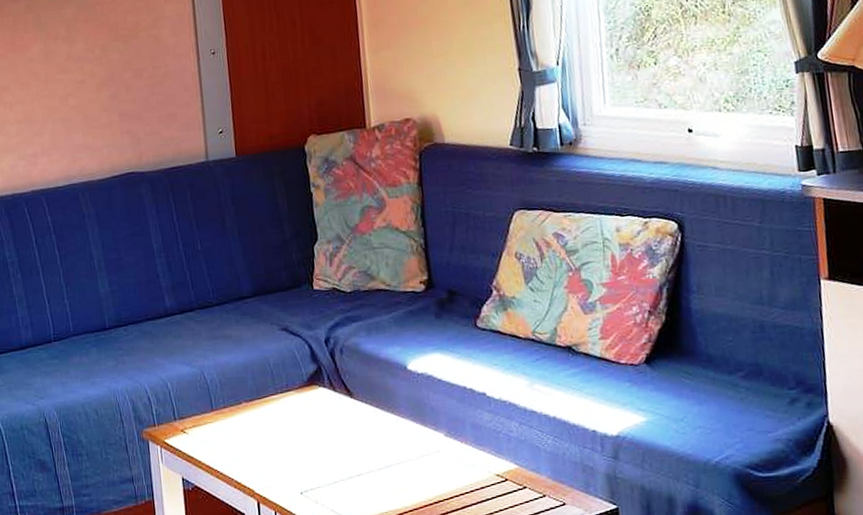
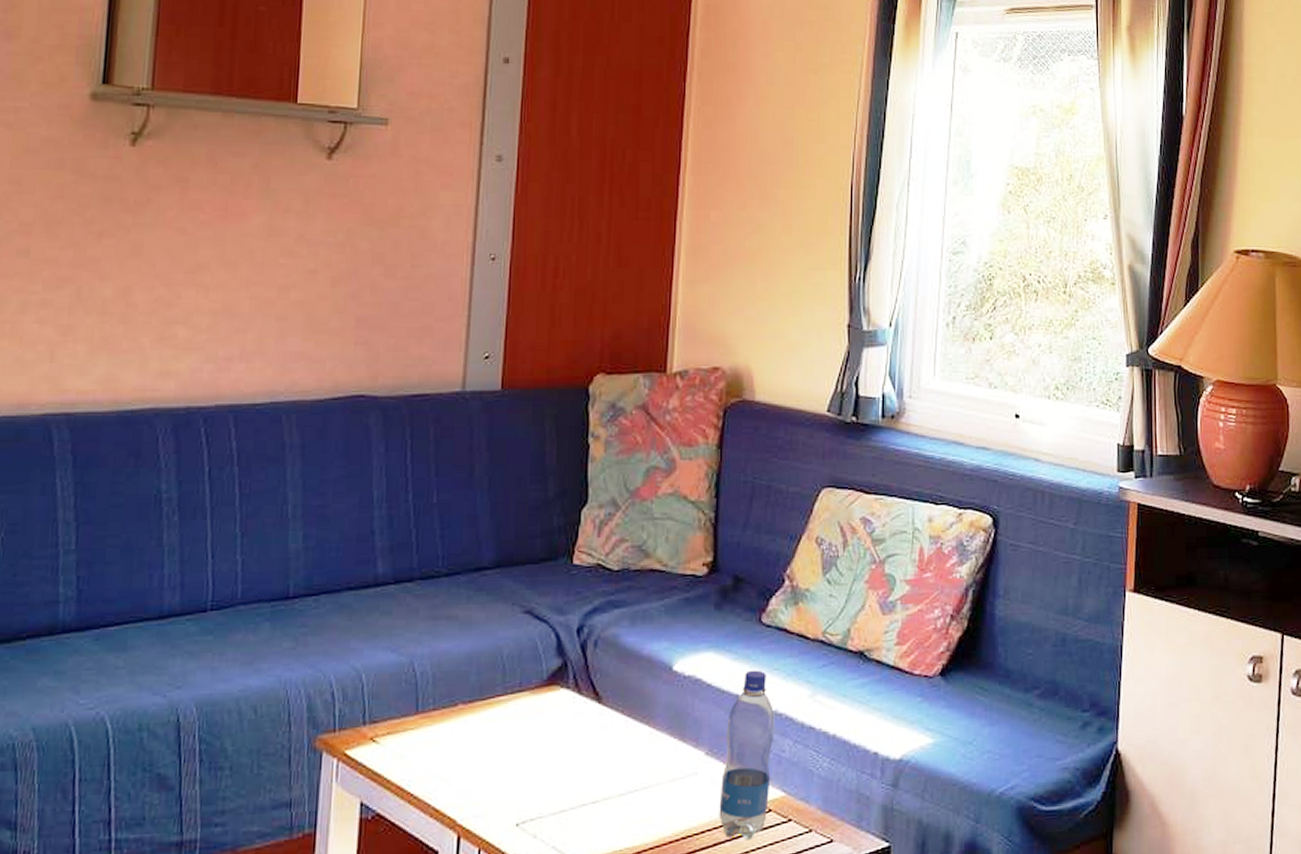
bottle: none [459,366,505,504] -> present [719,670,775,840]

